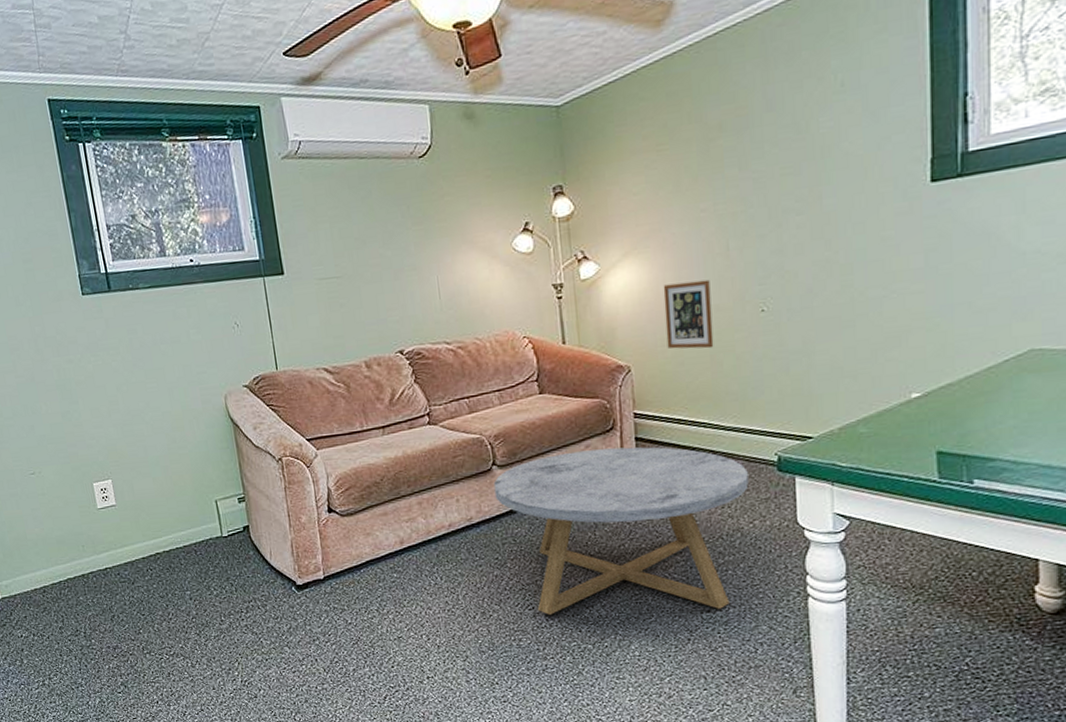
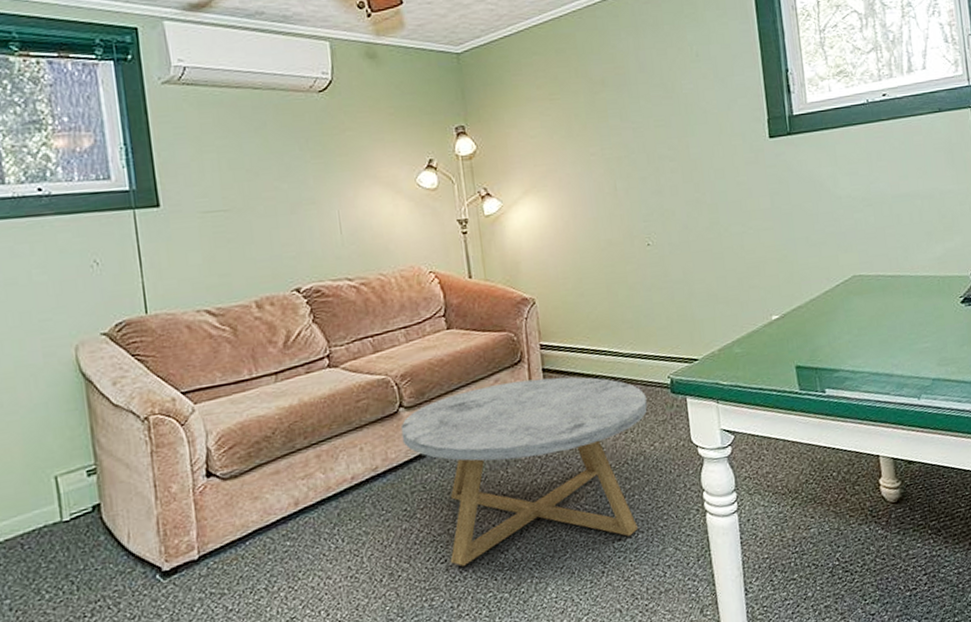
picture frame: present [663,279,714,349] -> none [561,216,609,282]

